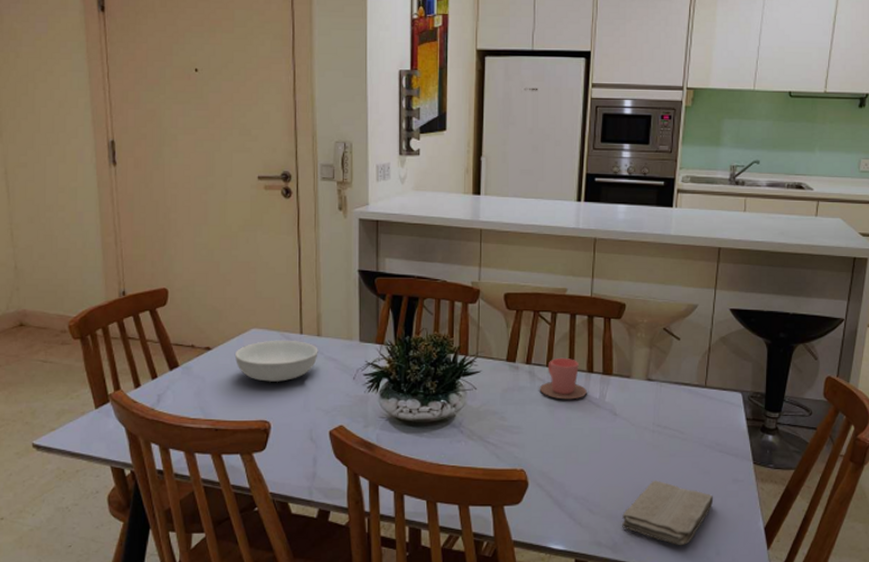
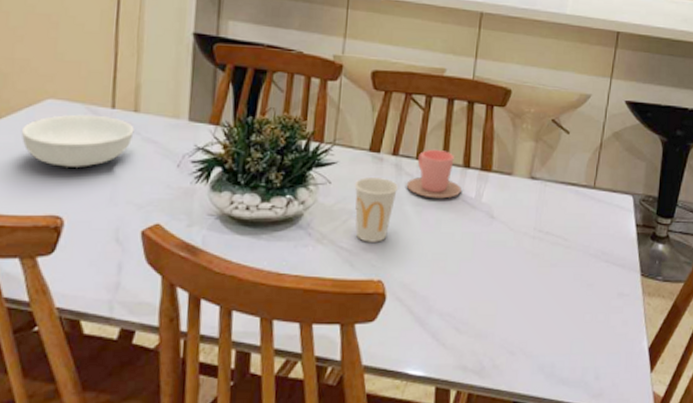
cup: none [496,383,533,438] -> present [354,177,399,242]
washcloth: present [622,480,714,546] -> none [492,293,596,370]

